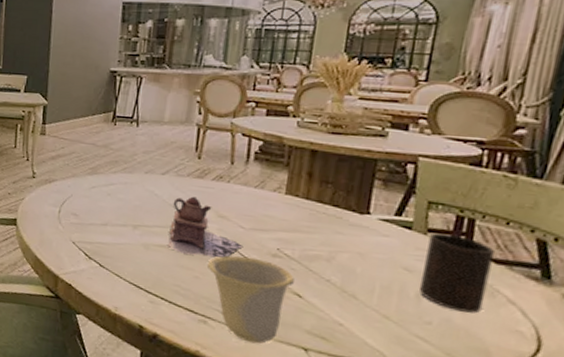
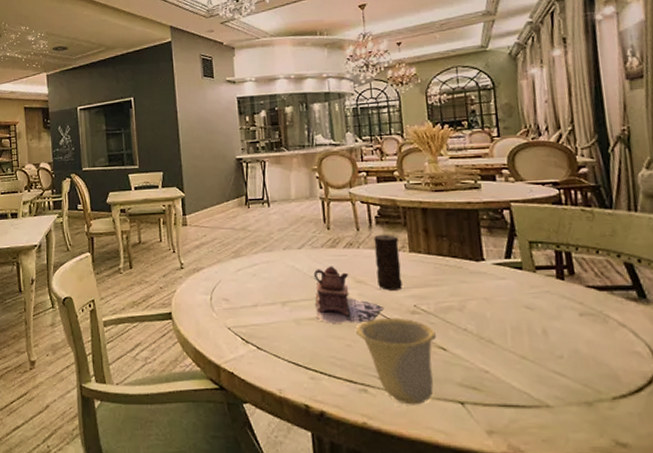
candle: none [242,171,276,231] -> present [374,234,402,290]
cup: present [418,233,494,314] -> none [539,269,601,341]

